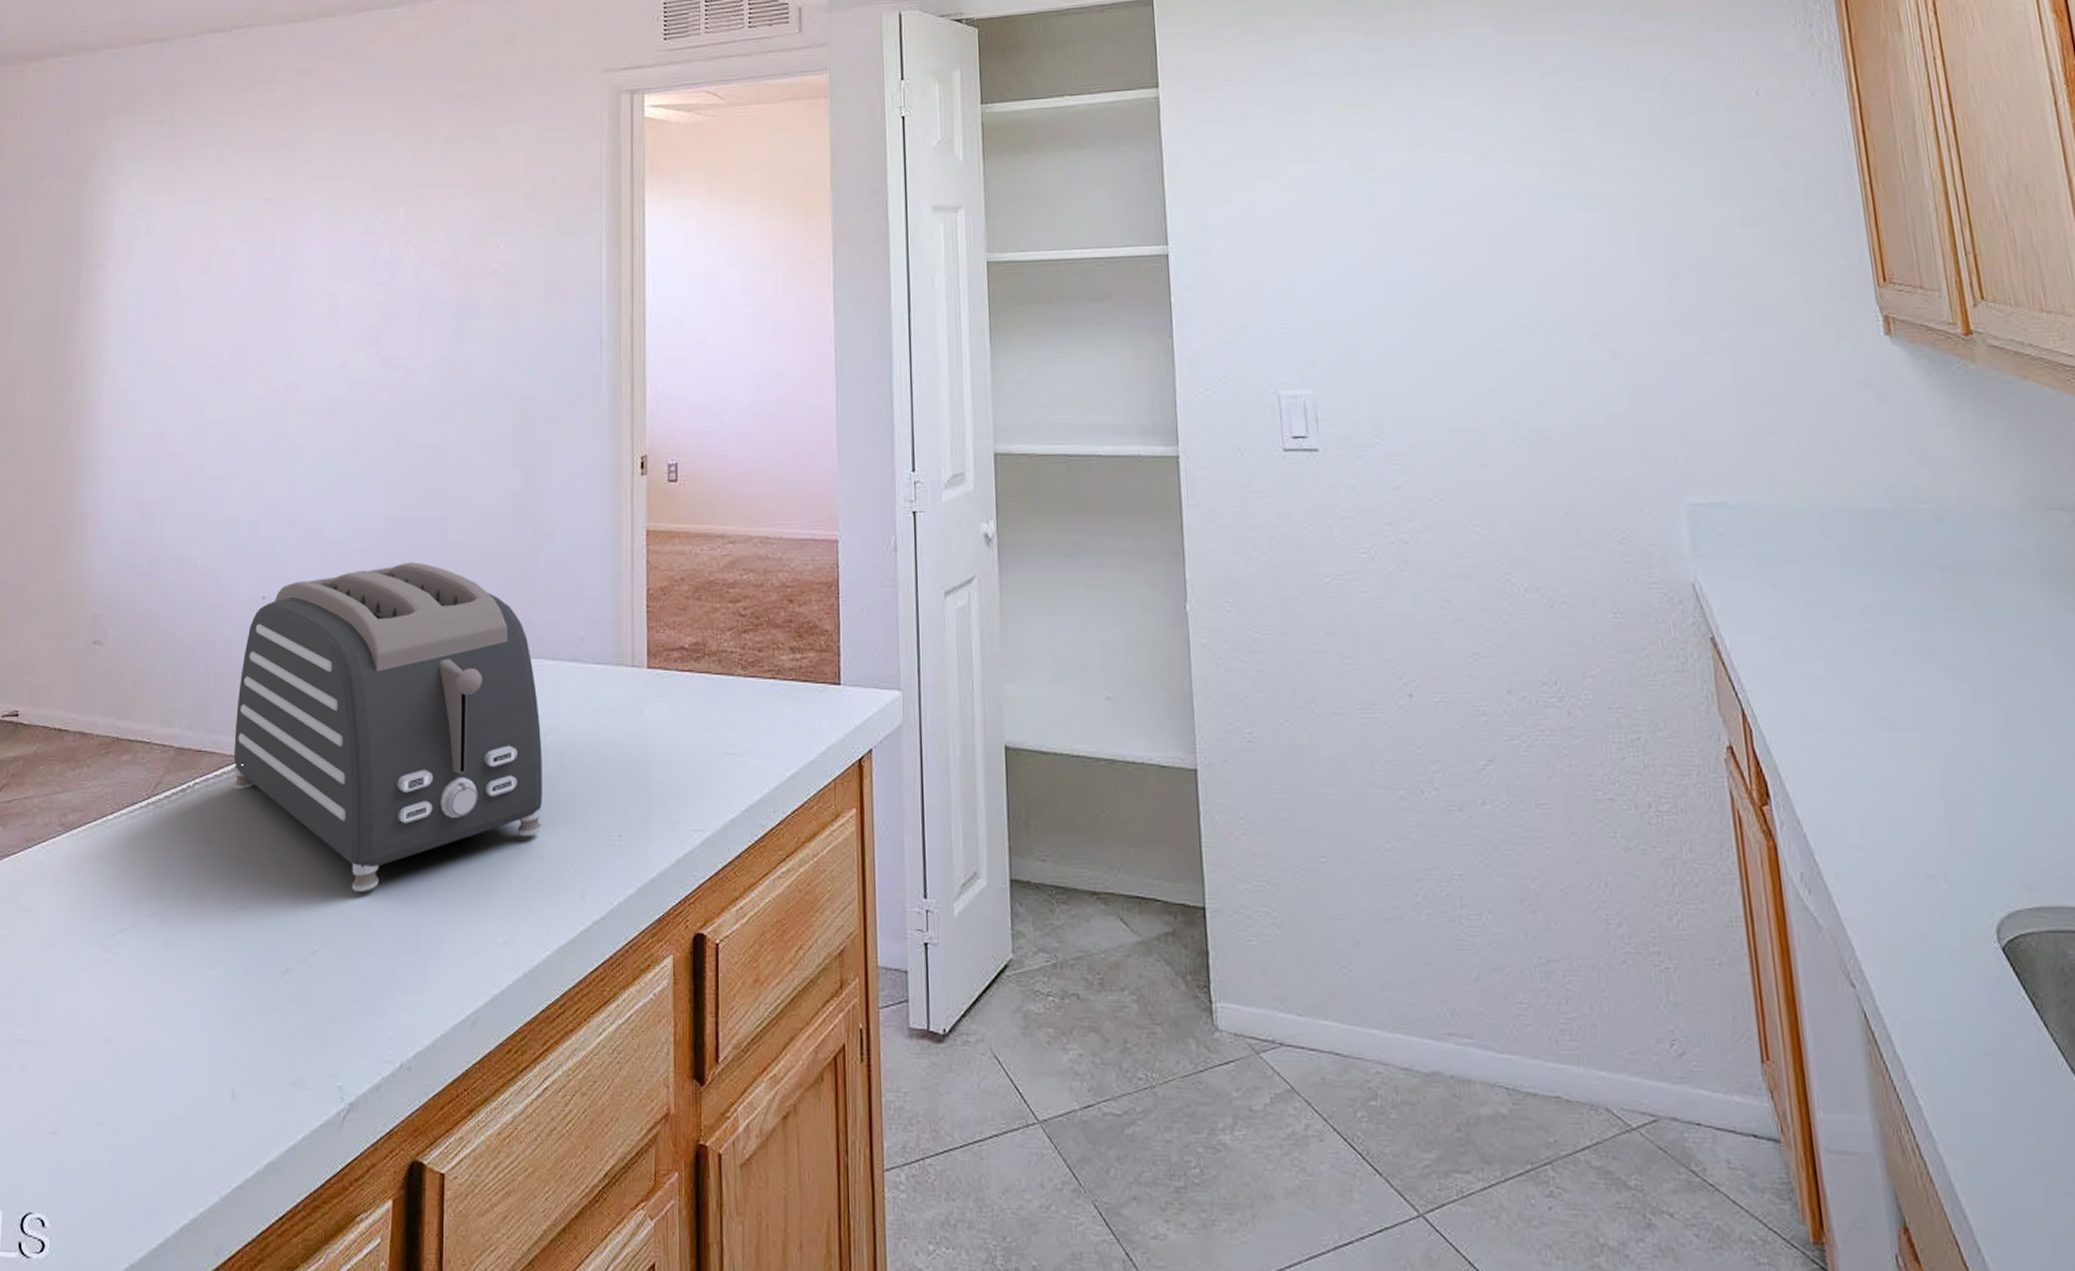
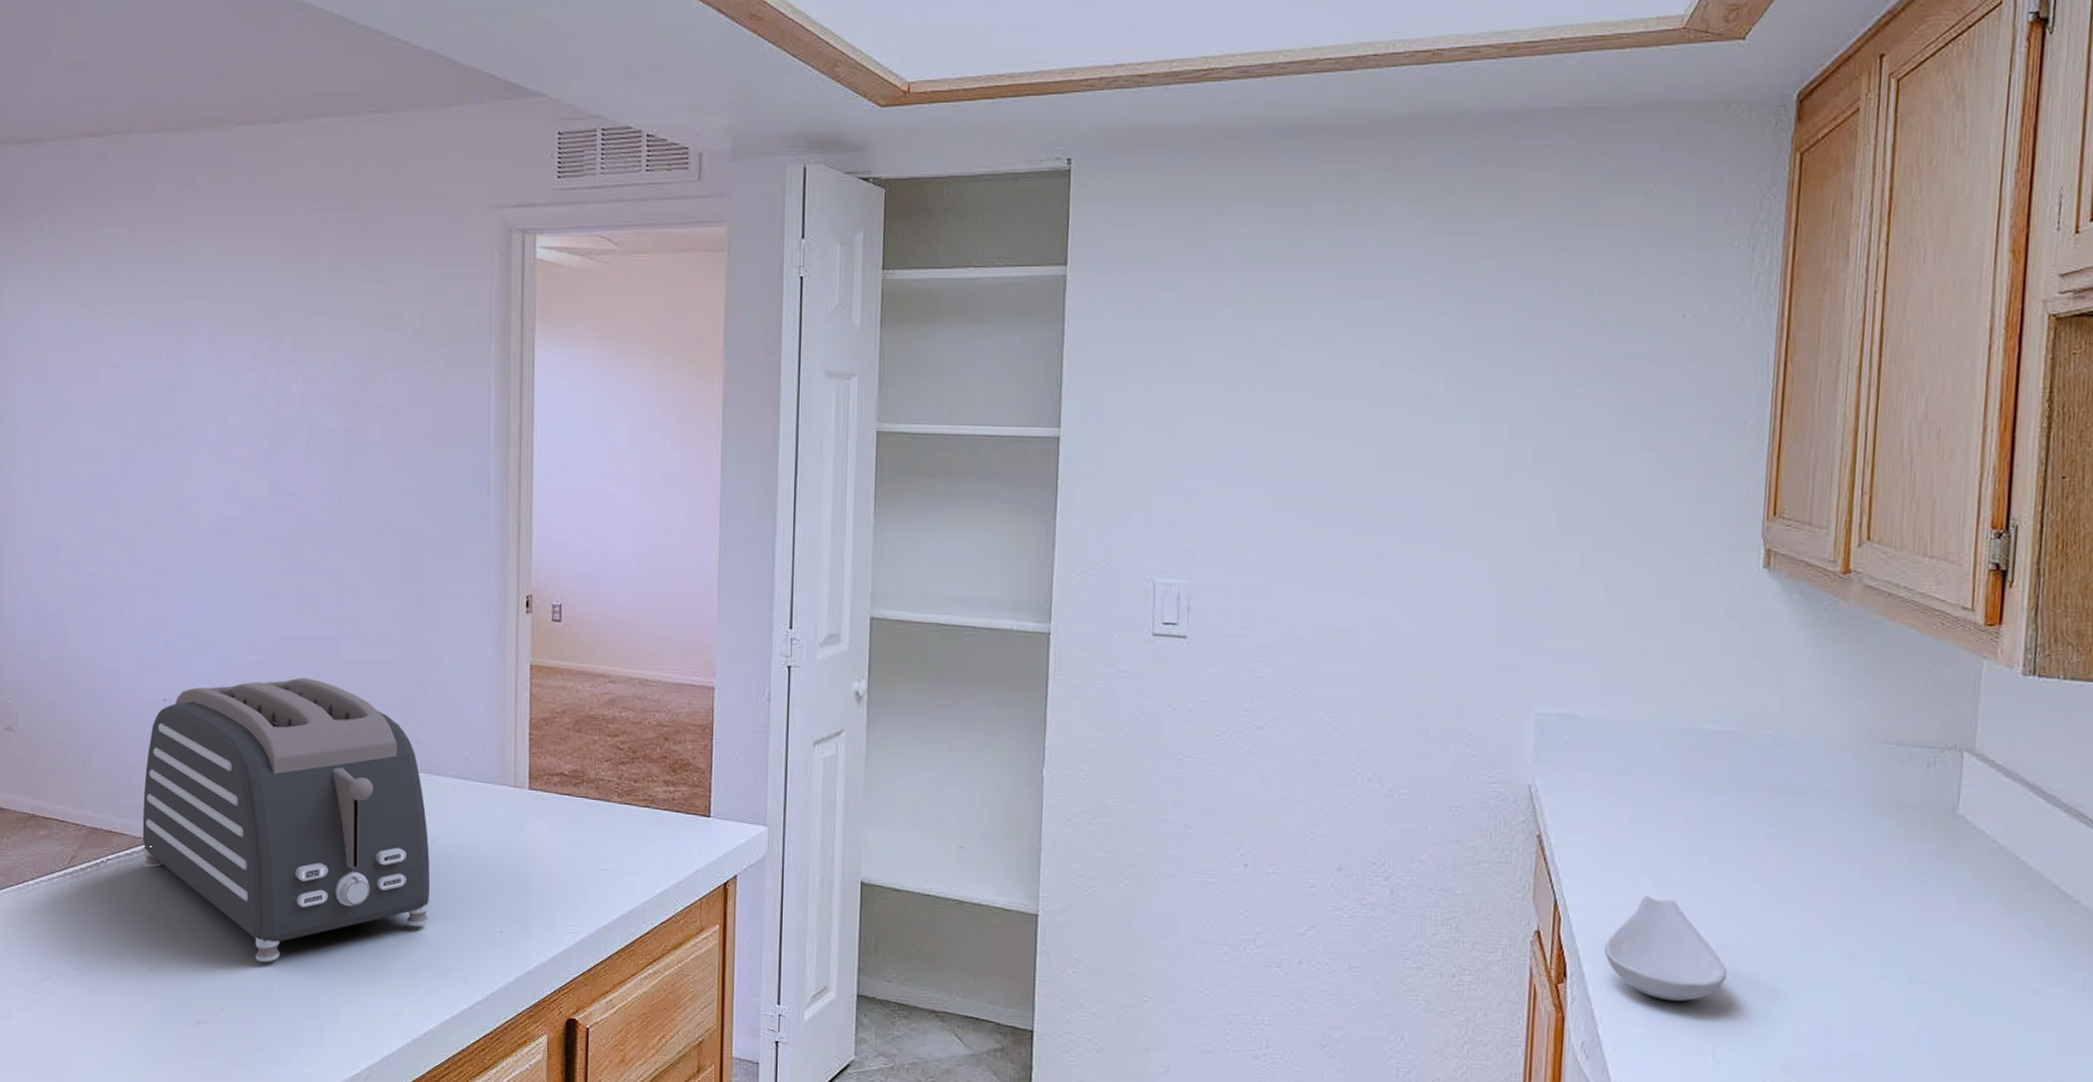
spoon rest: none [1803,698,1941,816] -> present [1603,896,1728,1001]

